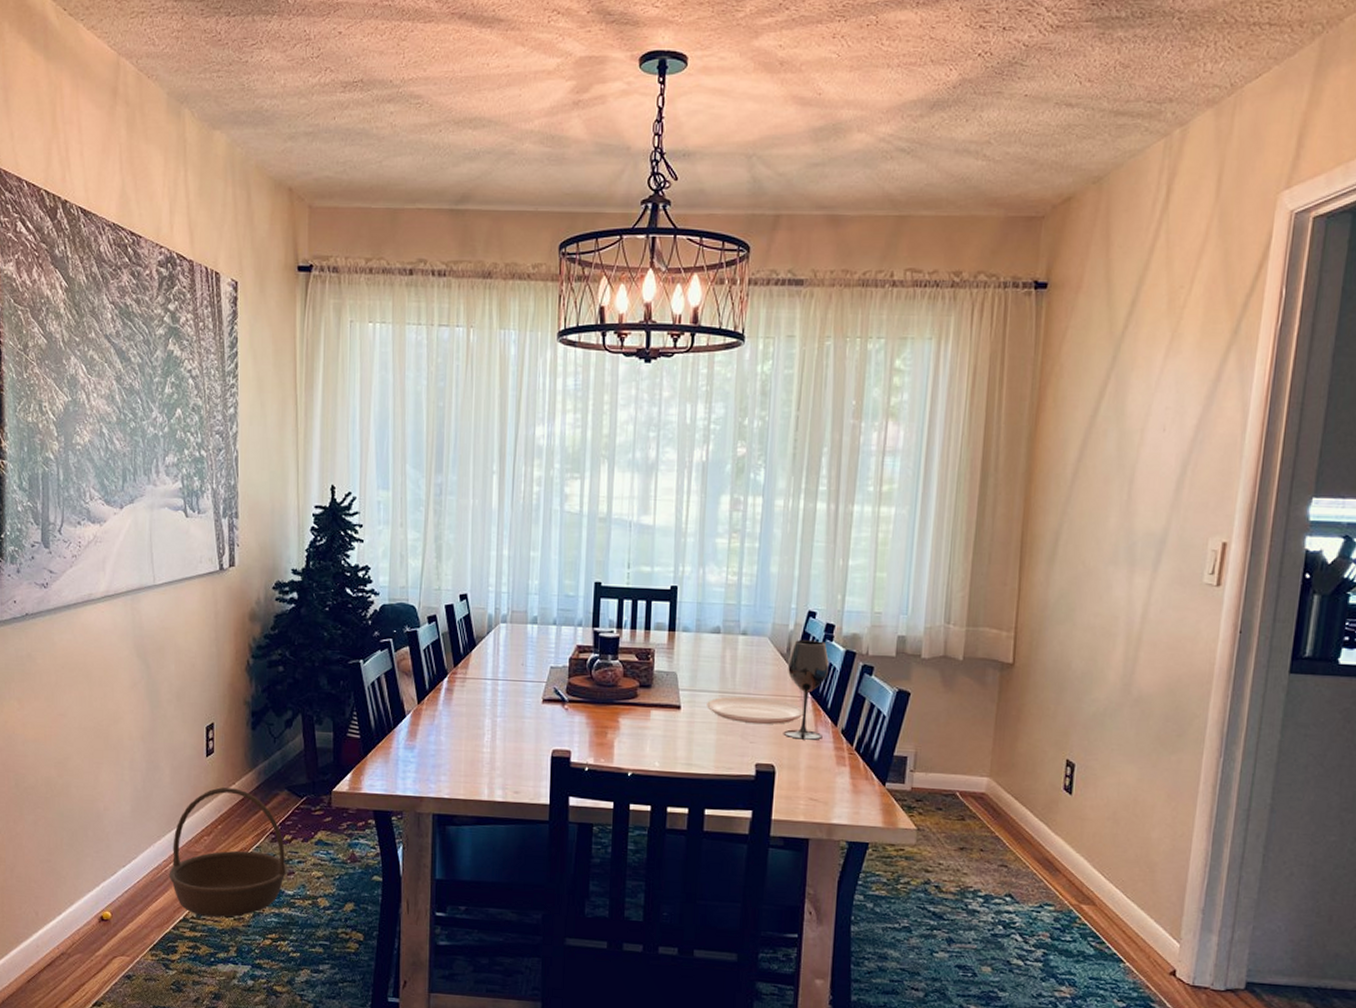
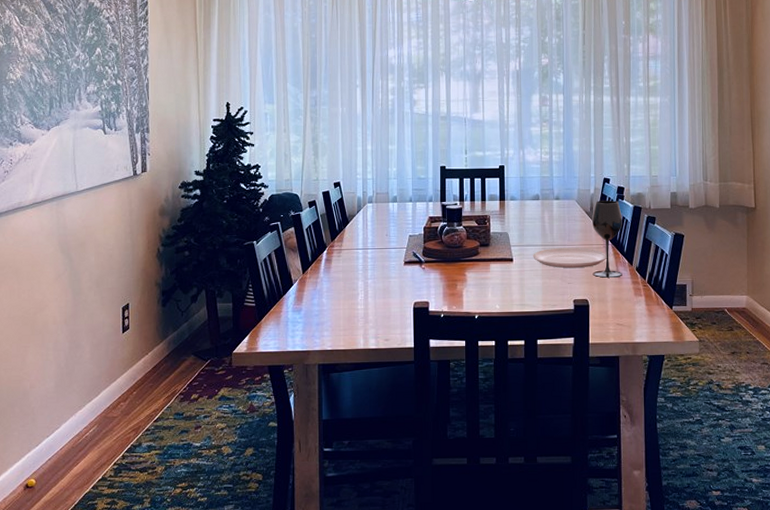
basket: present [169,787,287,917] -> none [89,358,195,473]

